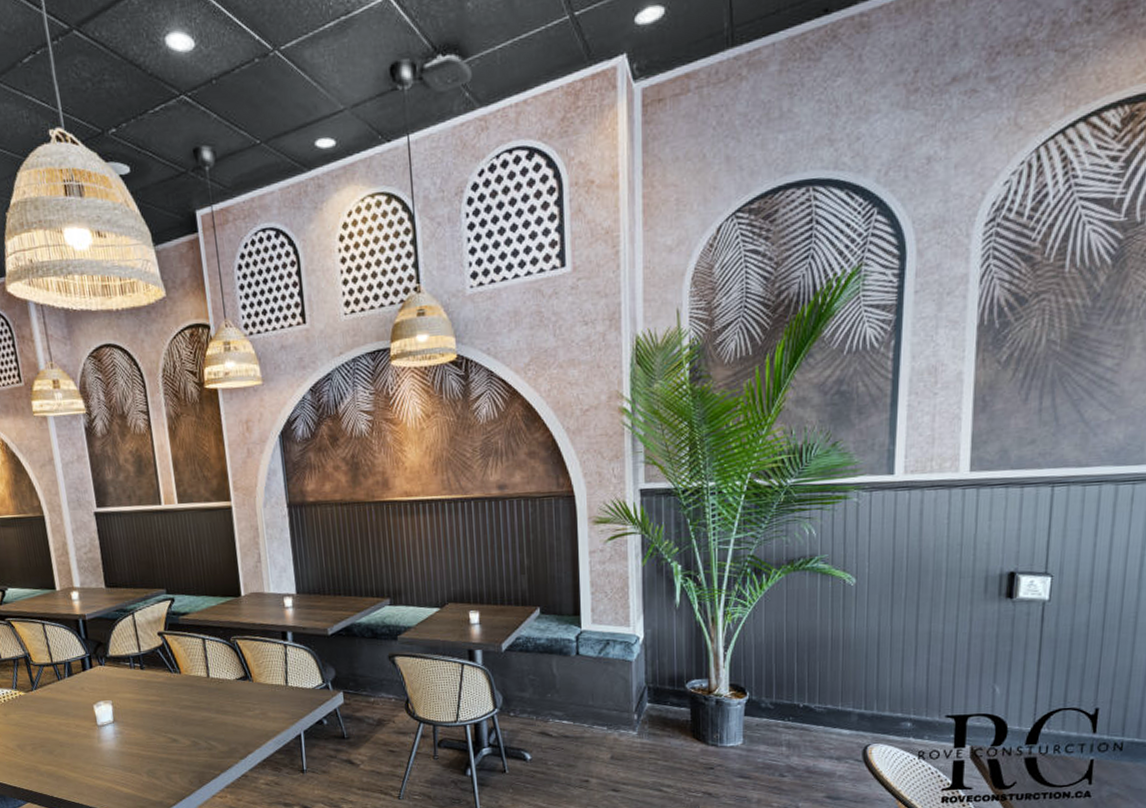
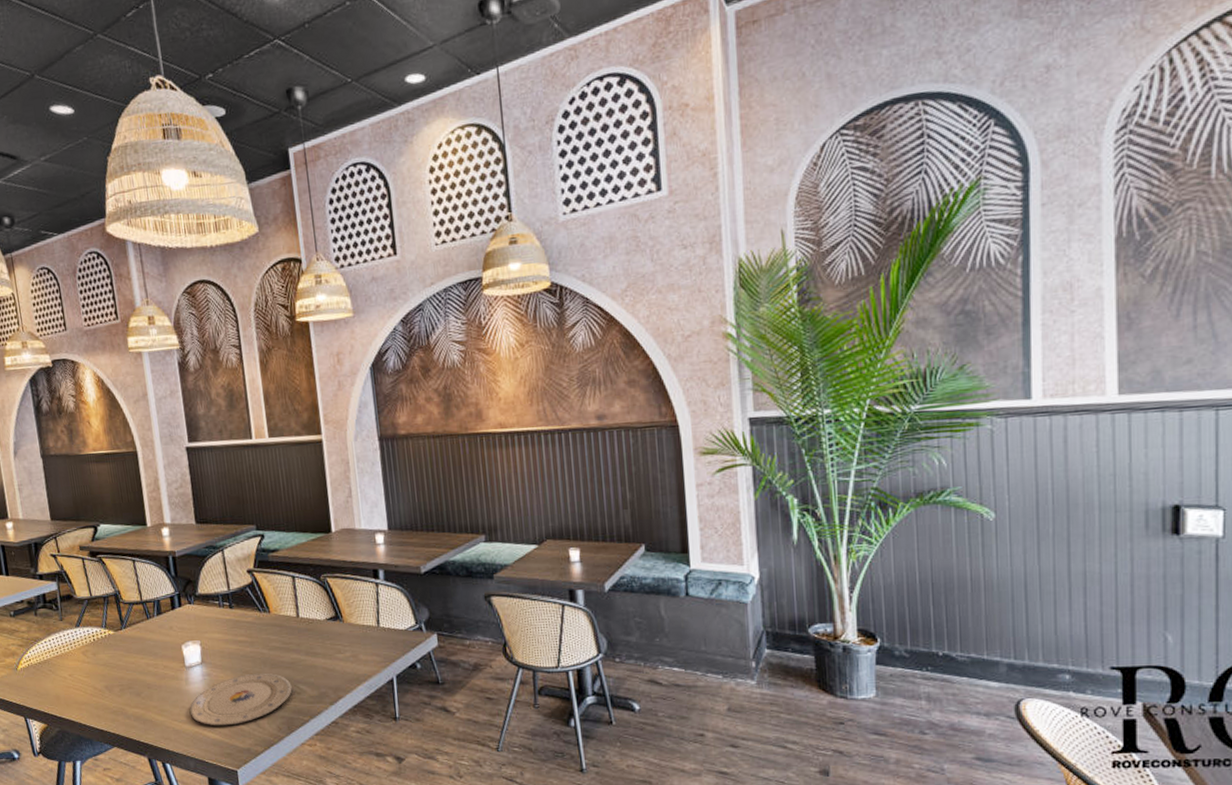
plate: none [102,731,203,781] -> present [189,673,292,726]

